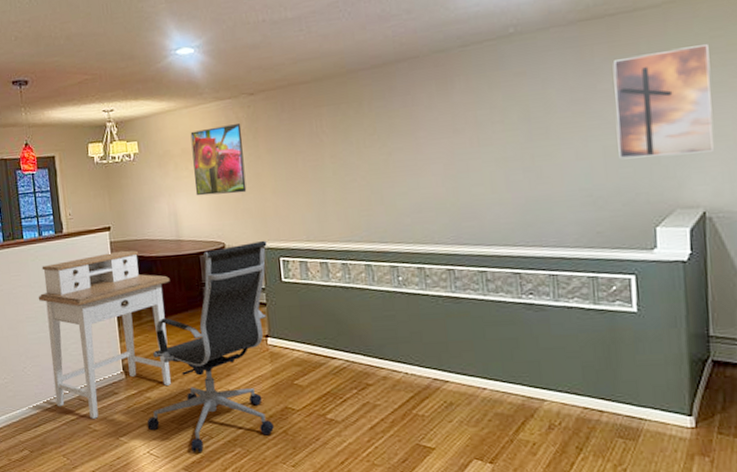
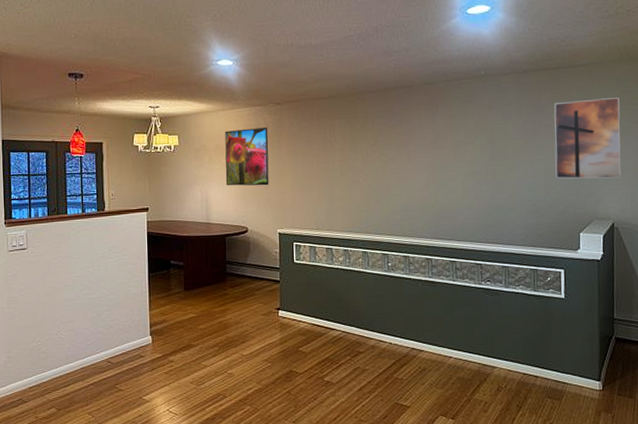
desk: present [38,250,171,419] -> none [76,229,198,379]
office chair: present [147,240,274,452] -> none [168,227,283,410]

